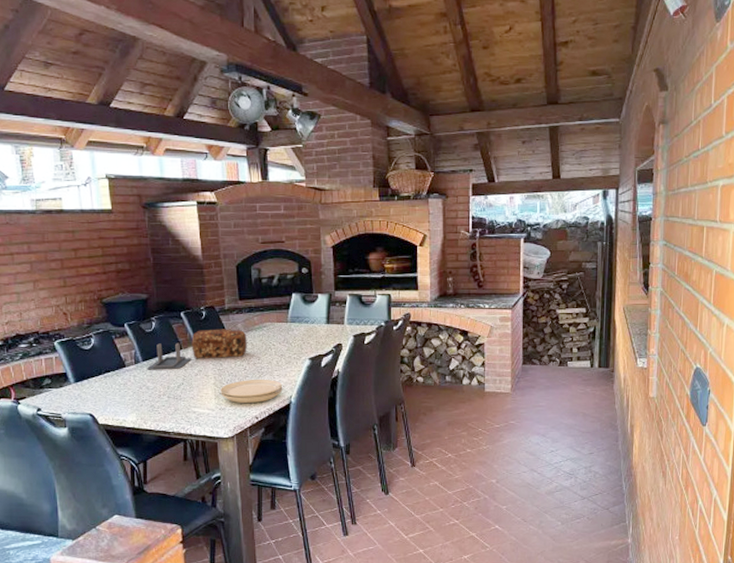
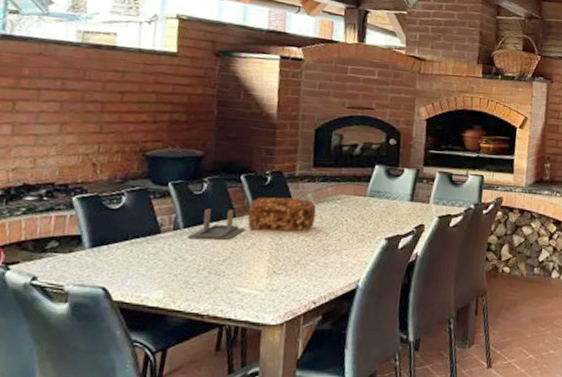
plate: present [220,379,283,404] -> none [275,257,351,286]

